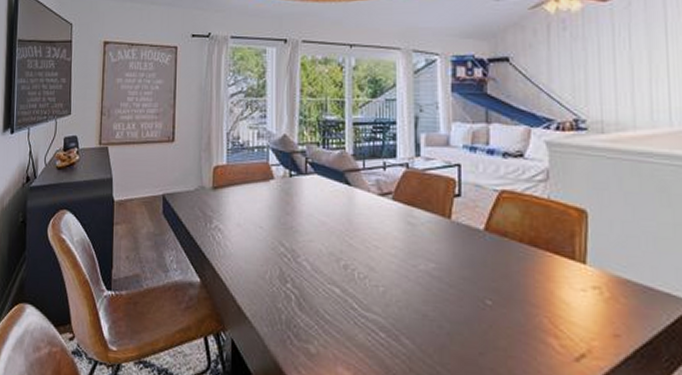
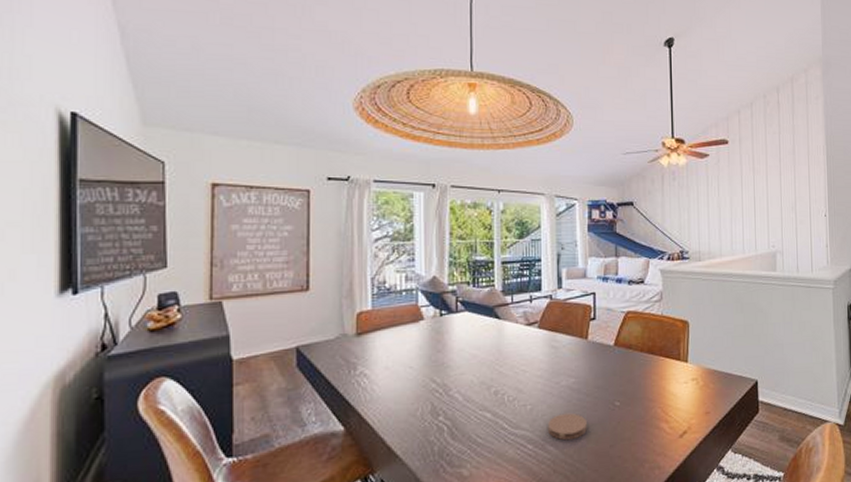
coaster: none [403,302,450,337] -> present [548,412,587,441]

